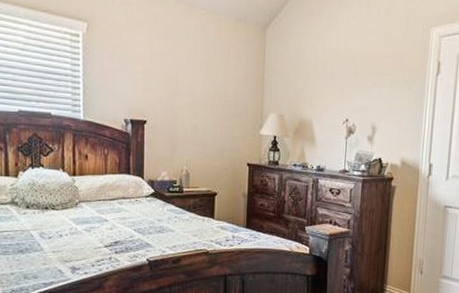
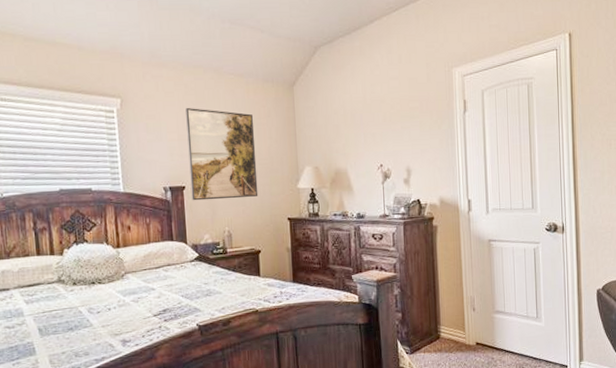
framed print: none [152,40,222,138] -> present [186,108,259,201]

